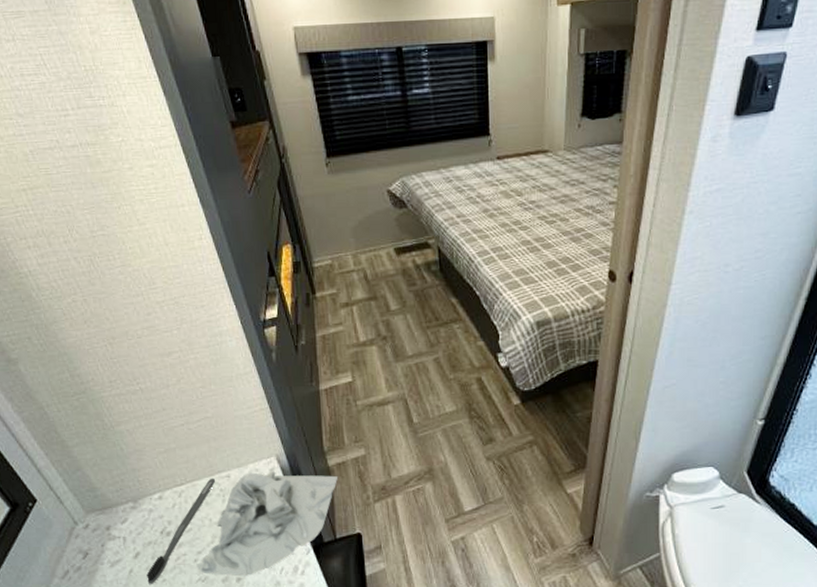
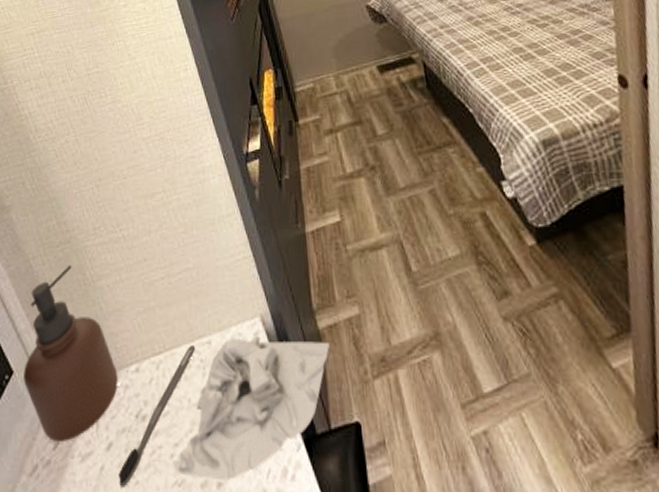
soap dispenser: none [47,413,143,552] -> present [23,265,118,441]

